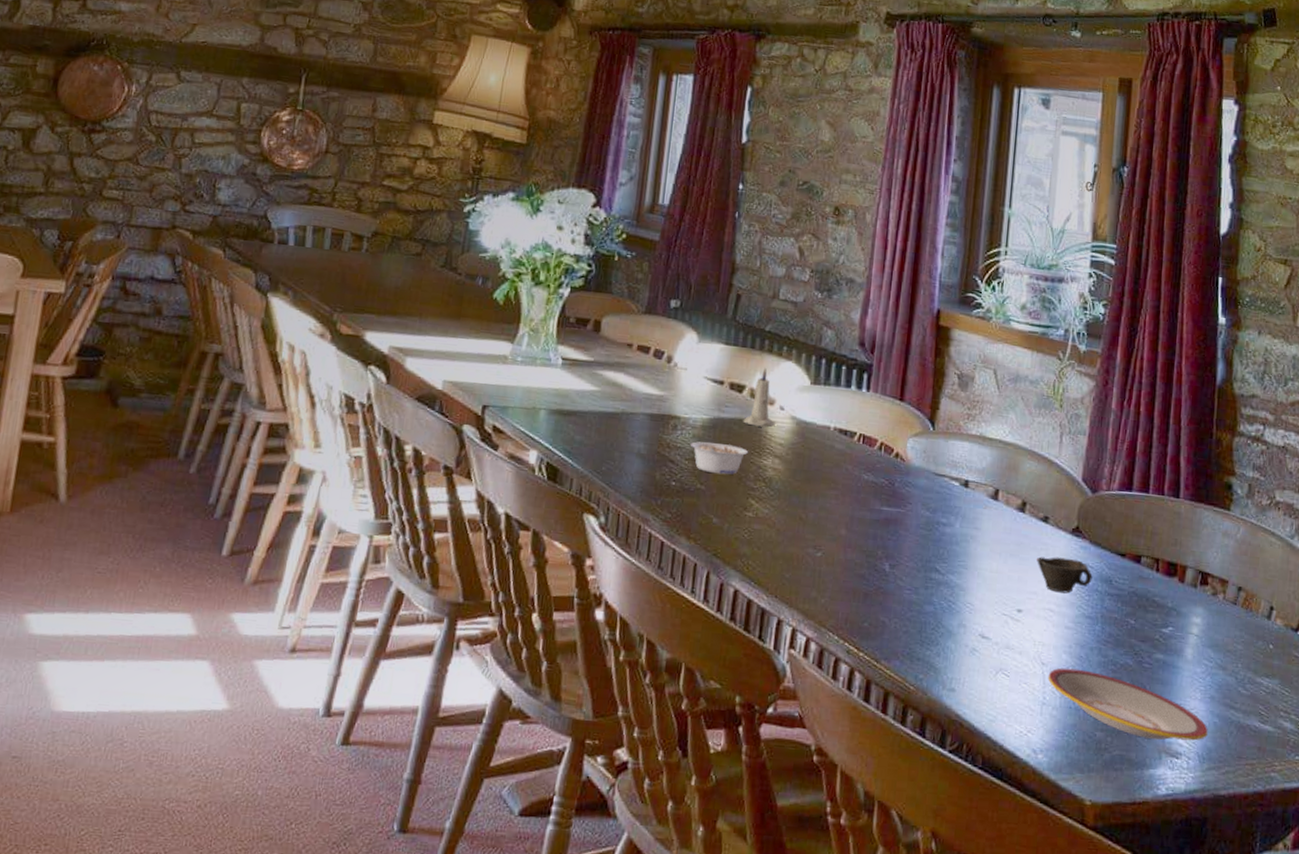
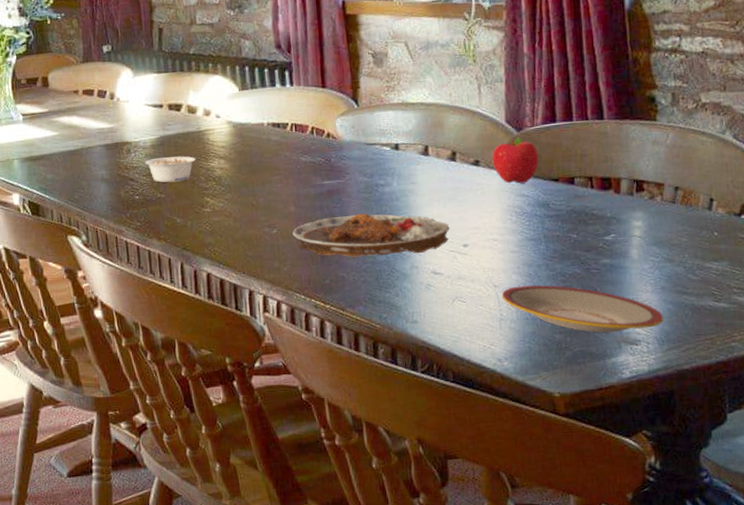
candle: present [743,368,775,428] -> none [186,86,215,136]
plate: none [838,549,1007,611] -> present [292,213,450,258]
cup: present [1037,557,1093,594] -> none [474,192,530,224]
fruit: none [1061,499,1110,553] -> present [492,136,539,184]

